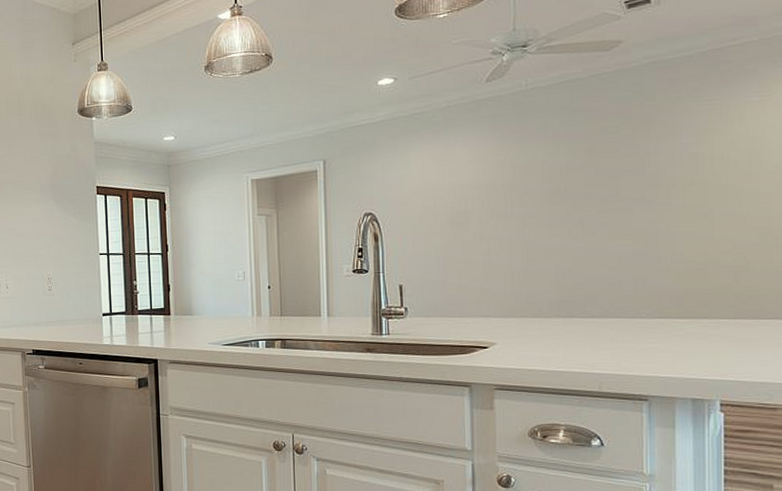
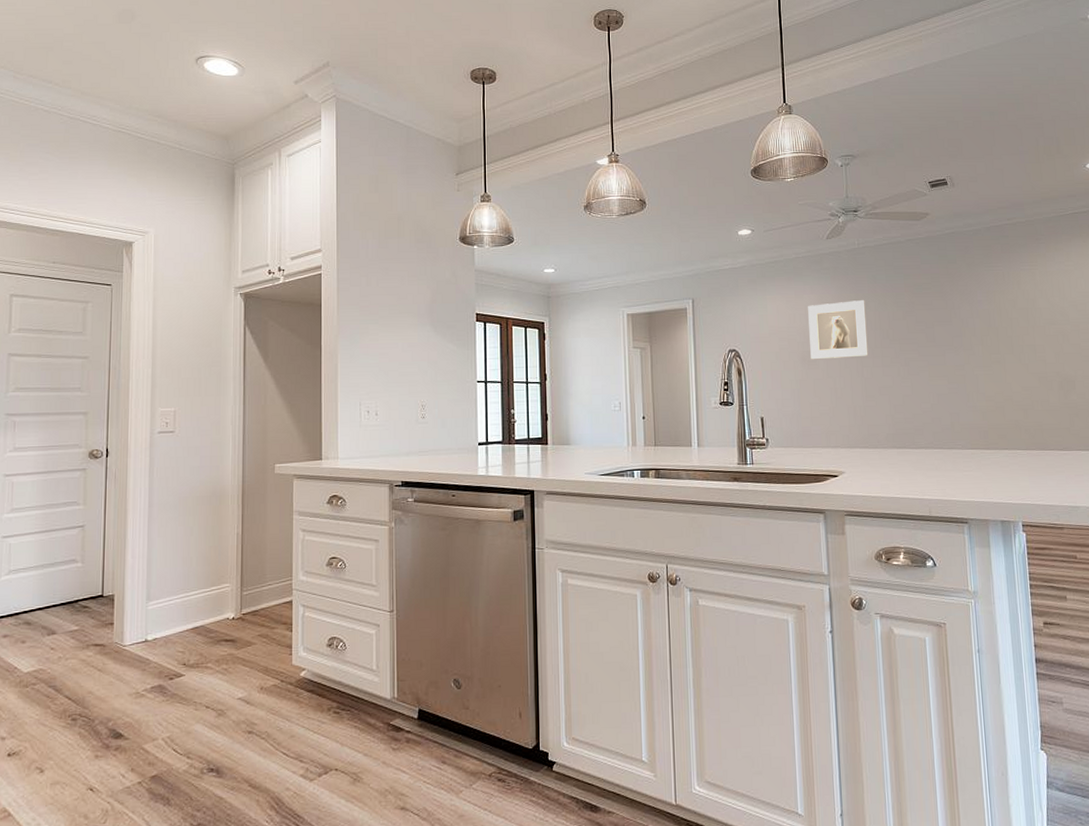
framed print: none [459,151,532,221] -> present [808,300,869,360]

